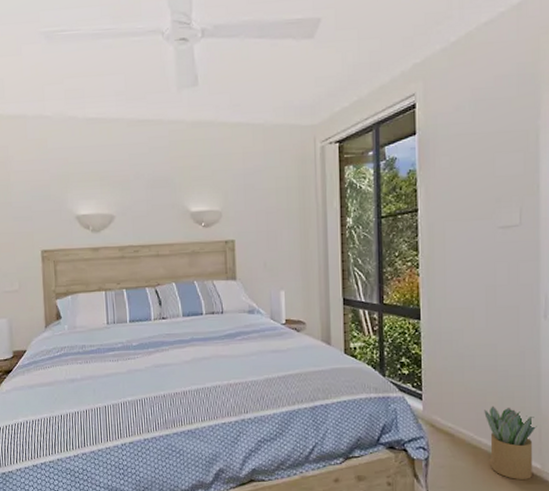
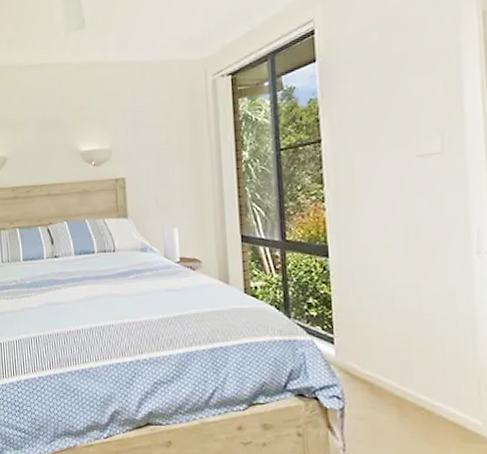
potted plant: present [484,406,537,479] -> none [408,352,475,437]

